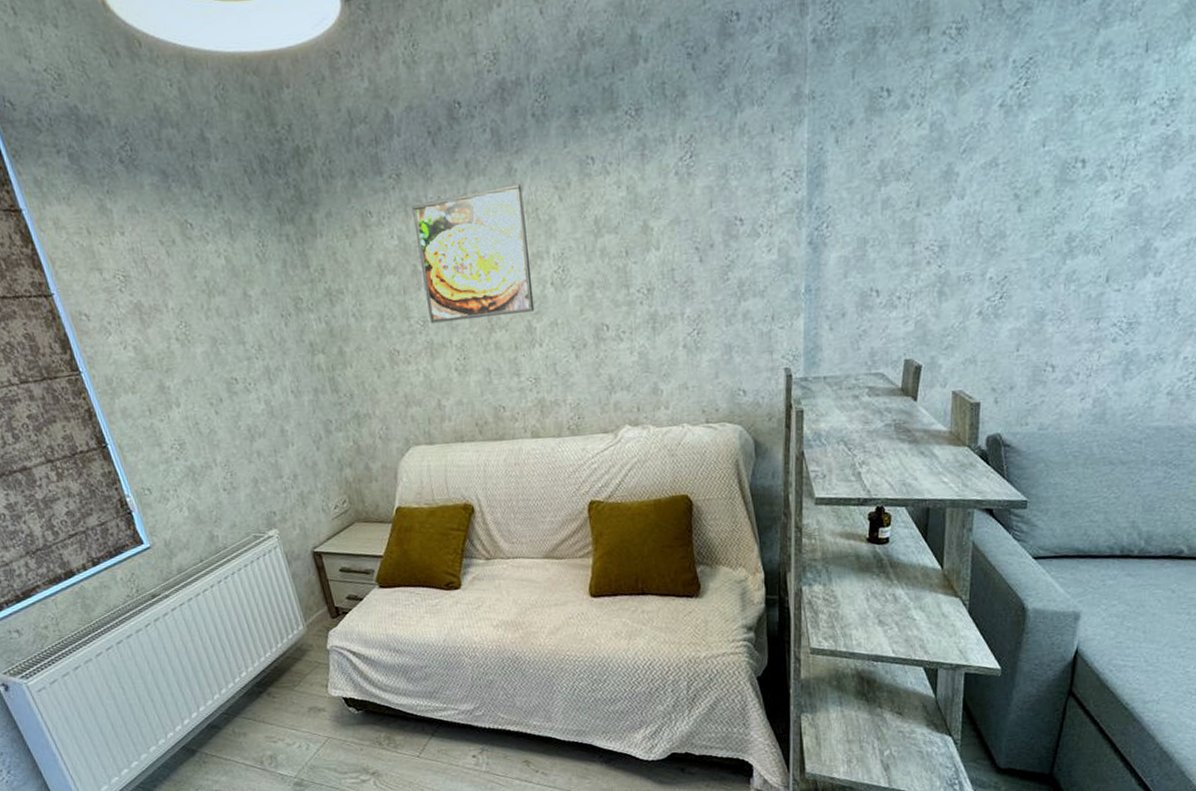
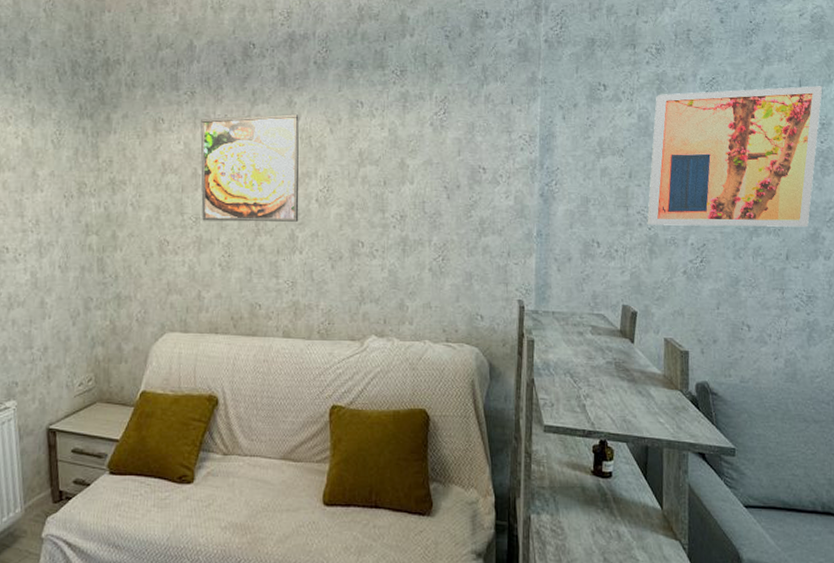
wall art: none [936,46,1177,262] -> present [647,86,823,227]

